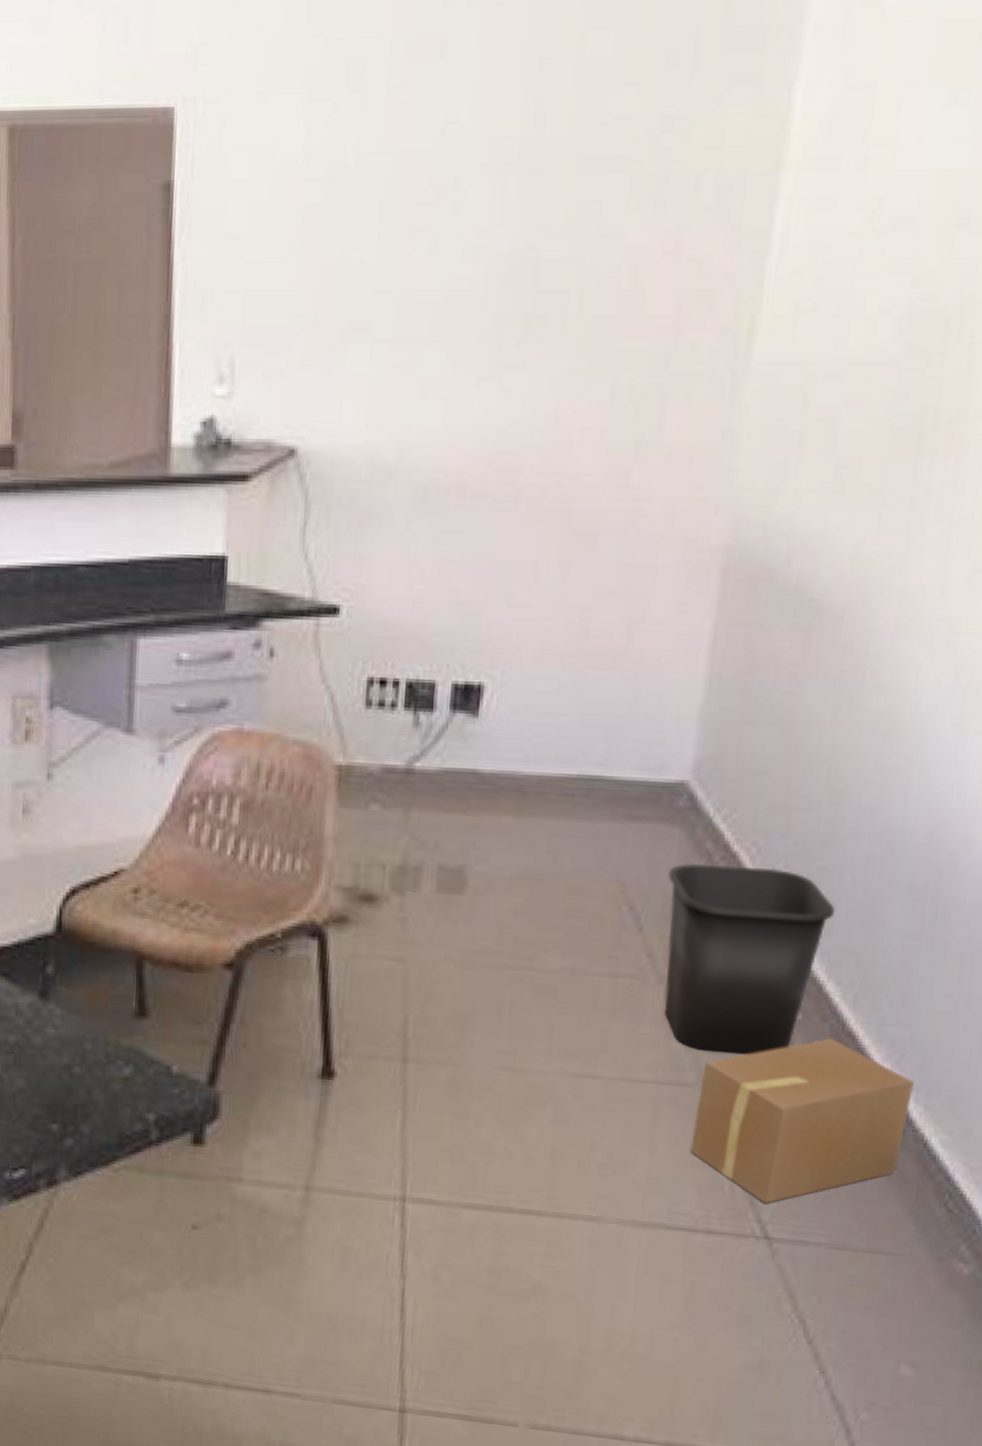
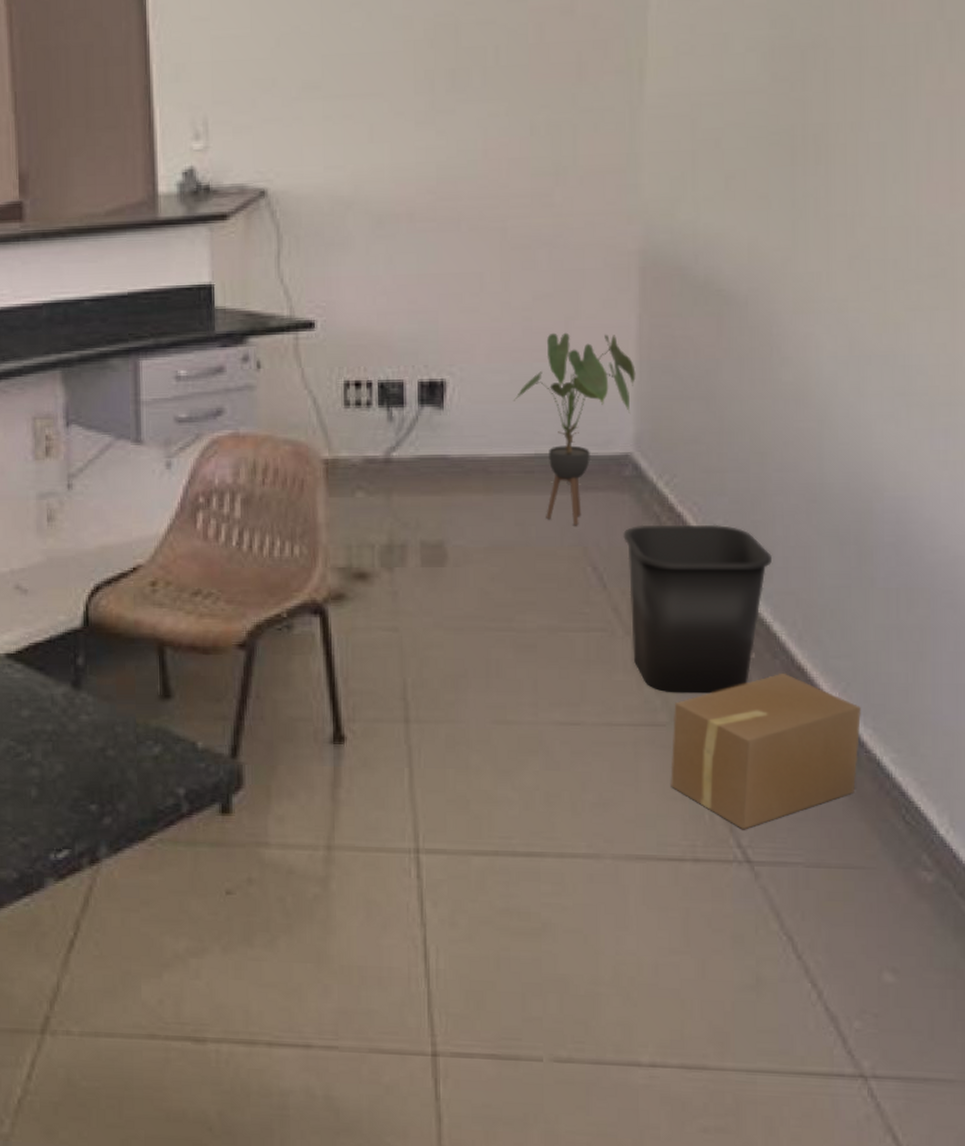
house plant: none [558,637,704,858] -> present [513,332,636,525]

